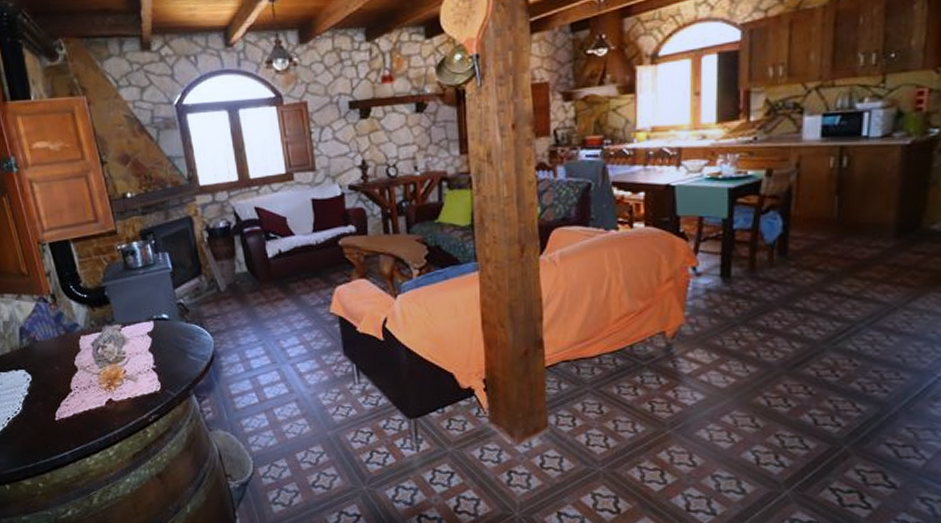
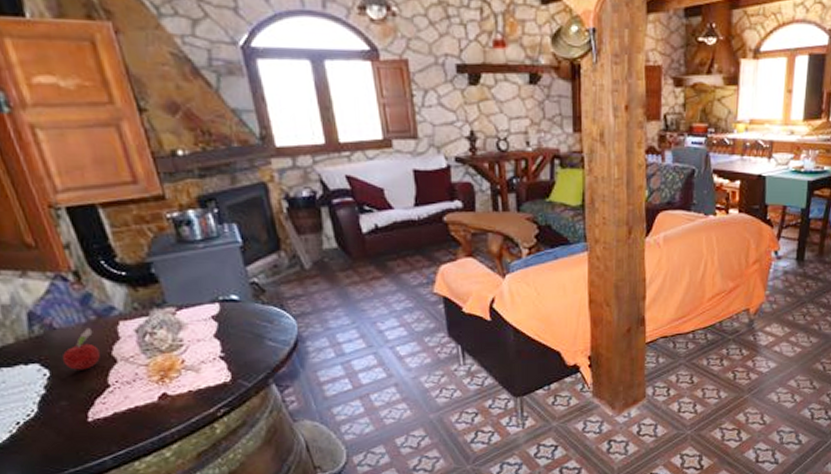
fruit: none [40,341,66,376] -> present [61,327,100,370]

